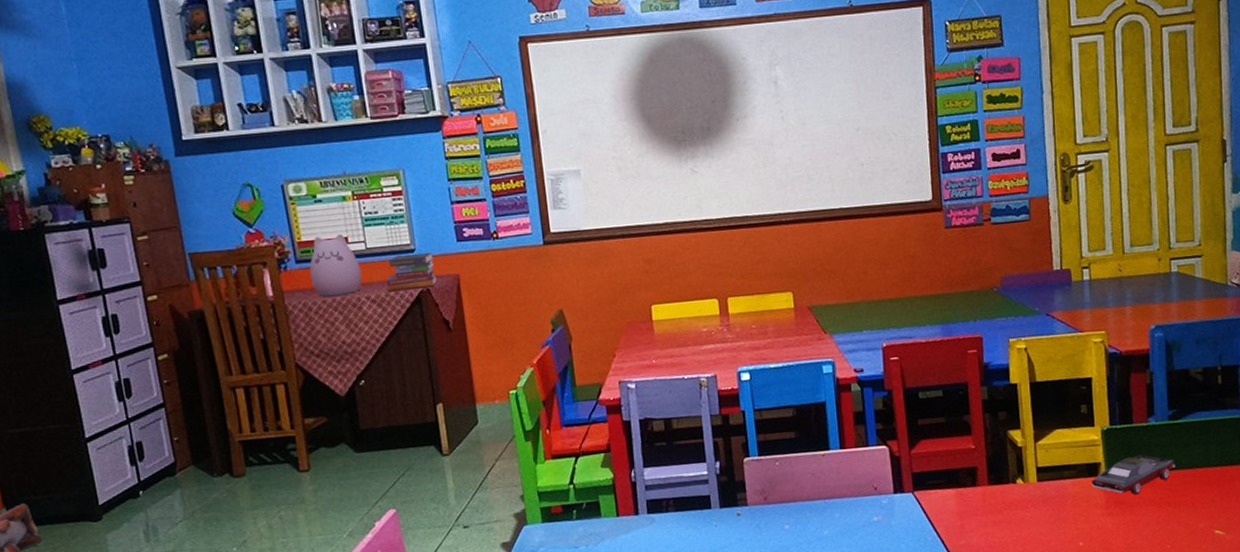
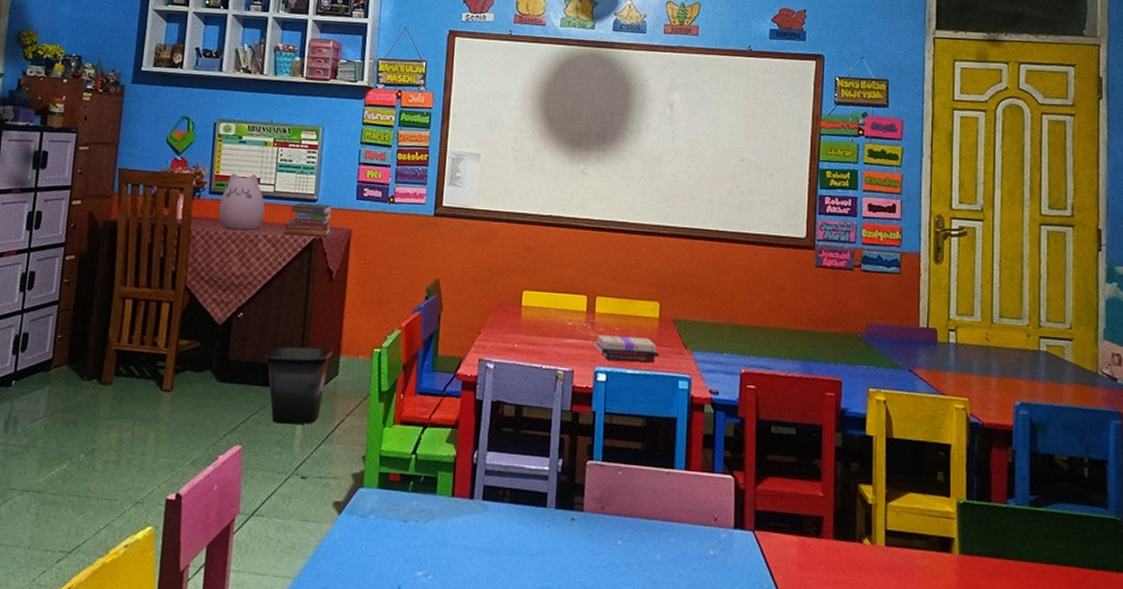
waste bin: none [398,399,468,481] -> present [265,346,333,425]
books: none [732,330,800,358] -> present [593,334,659,363]
toy car: present [1092,454,1175,495] -> none [943,537,1034,582]

